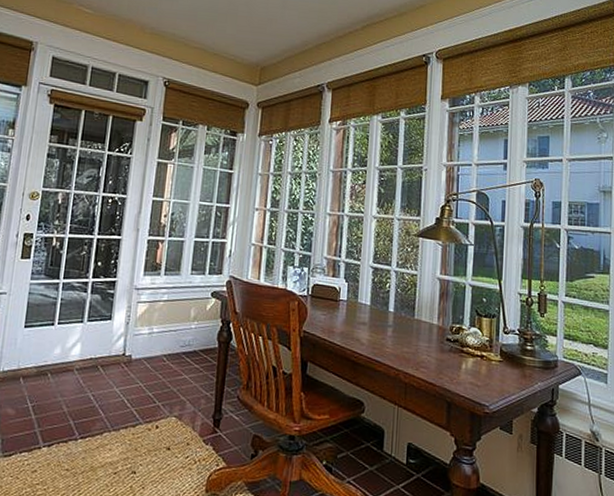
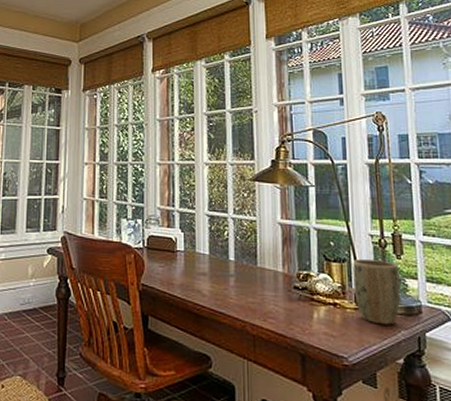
plant pot: none [500,315,542,377] -> present [352,259,401,325]

